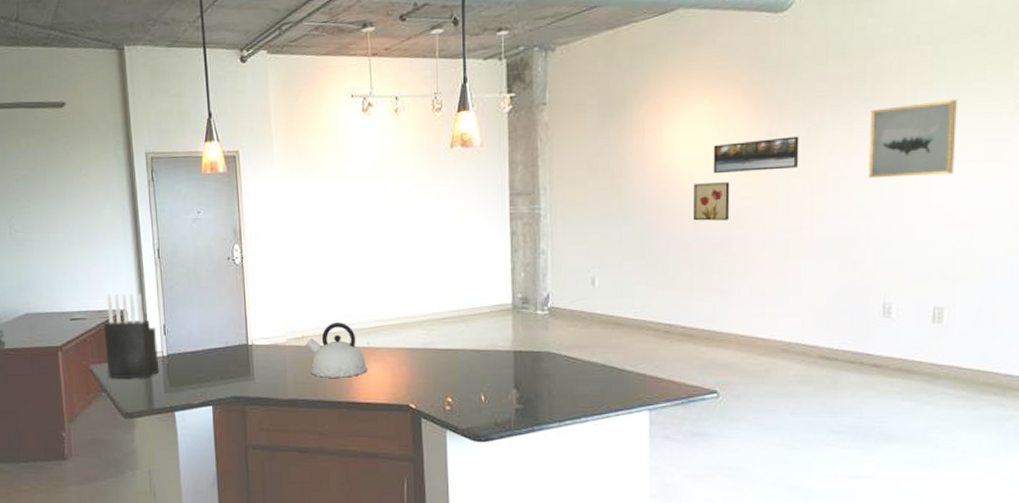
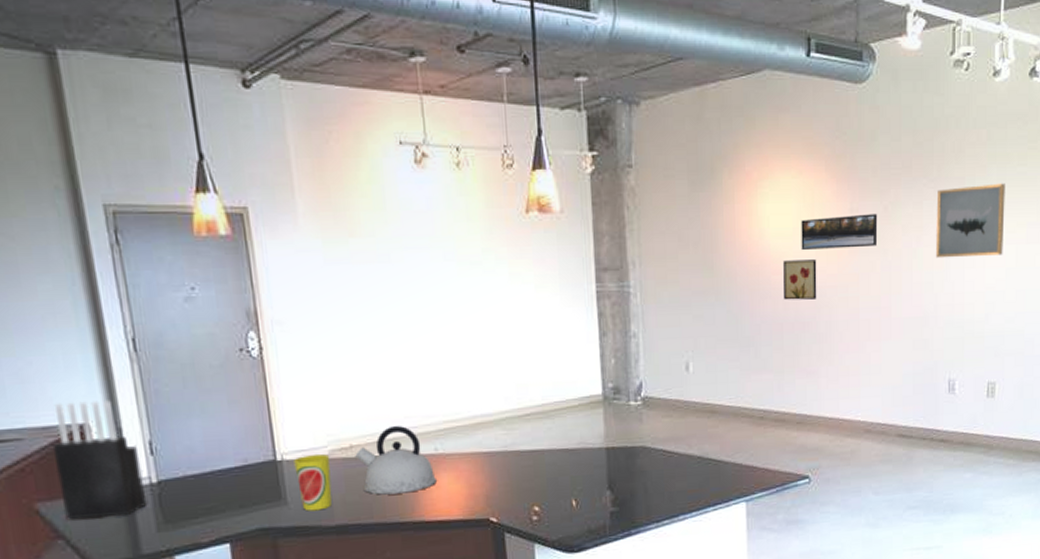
cup: none [260,342,287,386] -> present [294,454,332,512]

